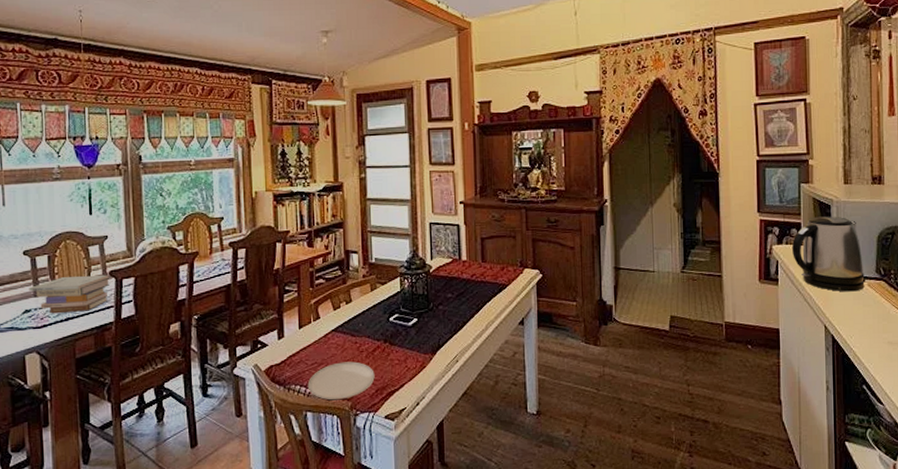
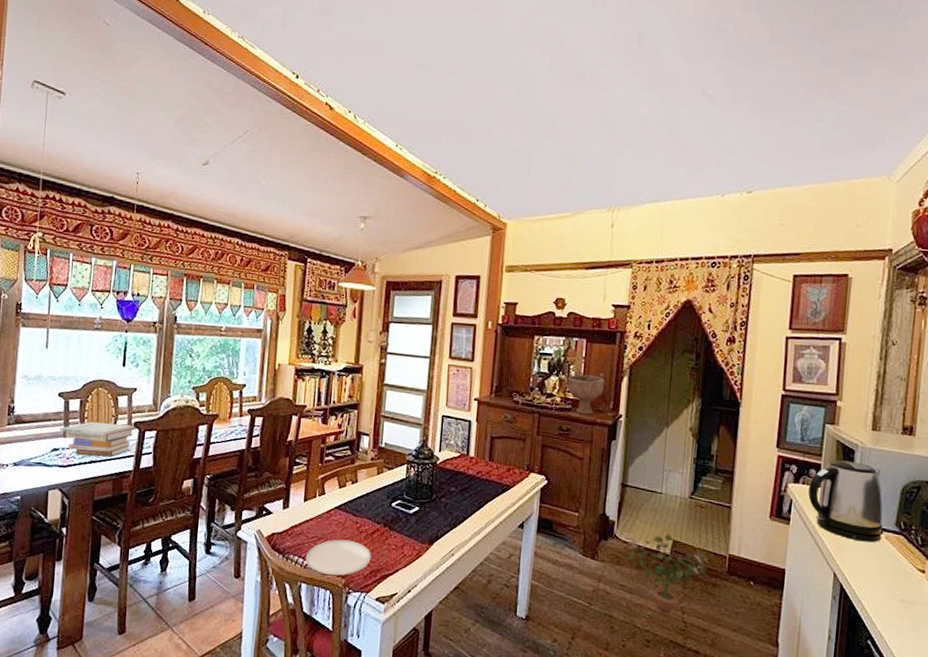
decorative bowl: none [548,159,587,204] -> present [566,370,605,415]
potted plant: none [625,308,708,388] -> present [625,531,710,613]

